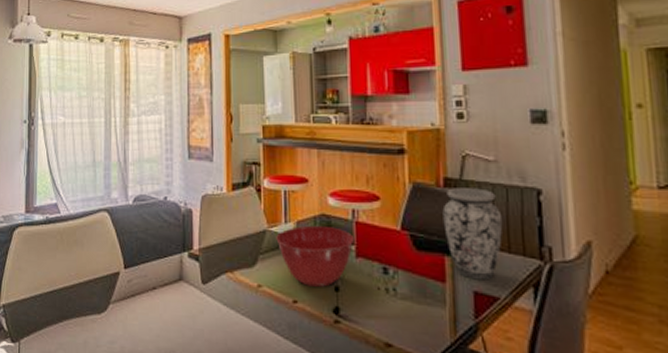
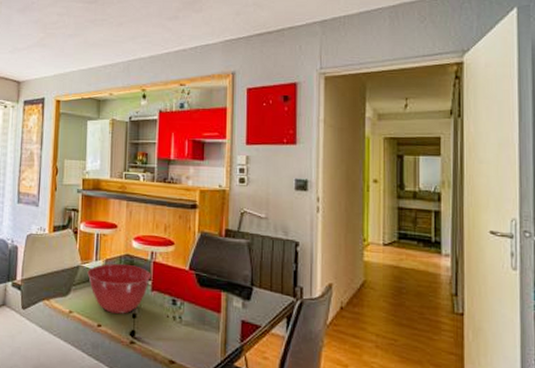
vase: present [442,188,503,280] -> none [222,238,268,312]

